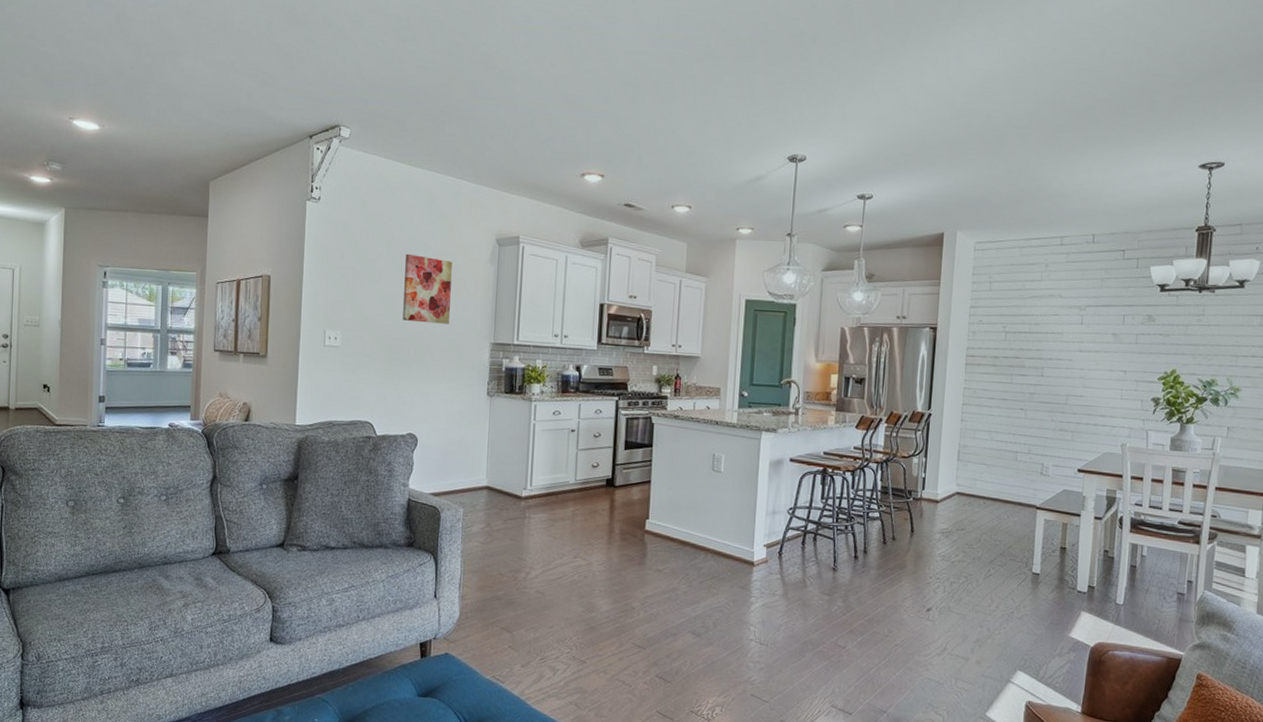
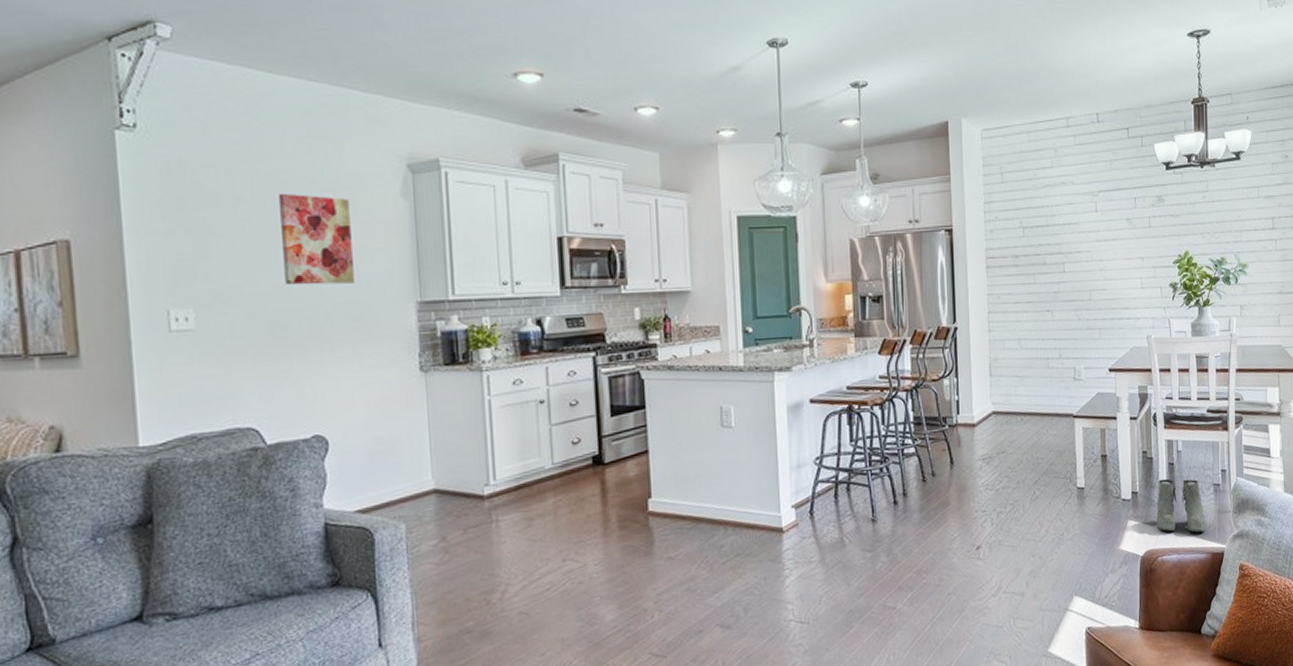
boots: none [1111,579,1165,636] -> present [1156,478,1206,533]

